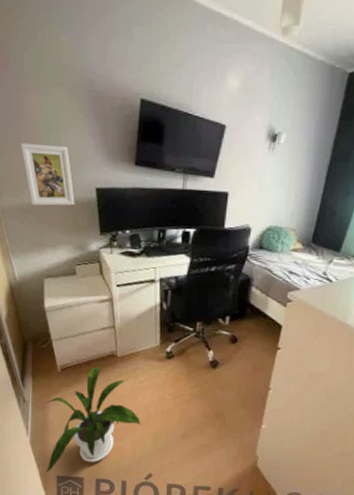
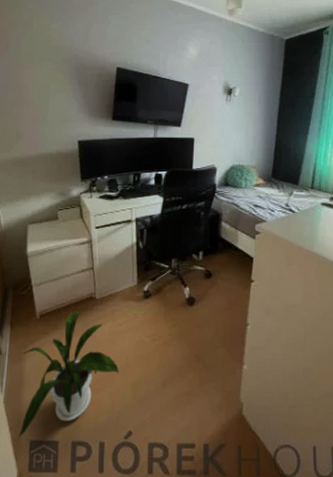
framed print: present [20,143,75,206] -> none [14,107,59,158]

